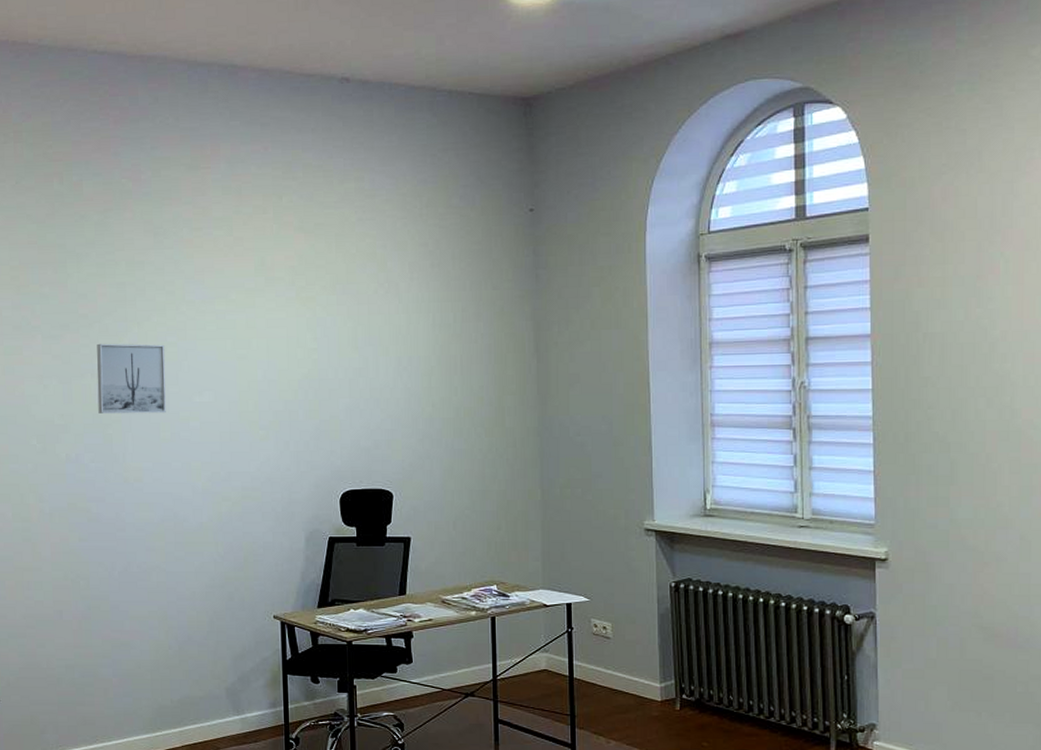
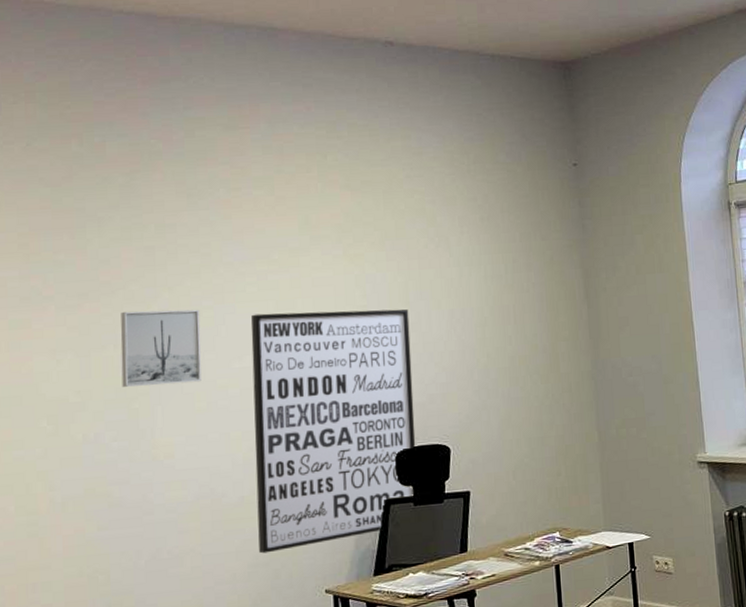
wall art: none [210,351,360,576] -> present [251,309,416,554]

